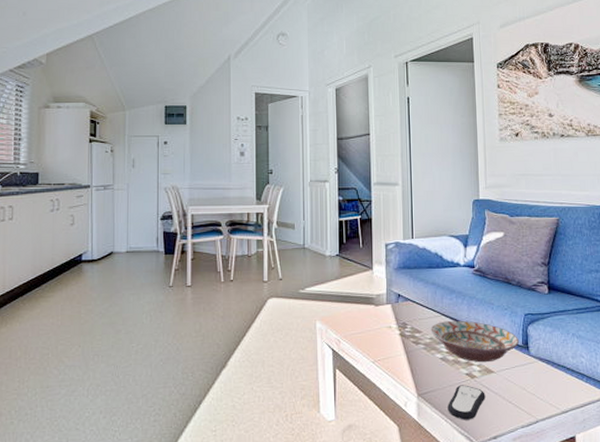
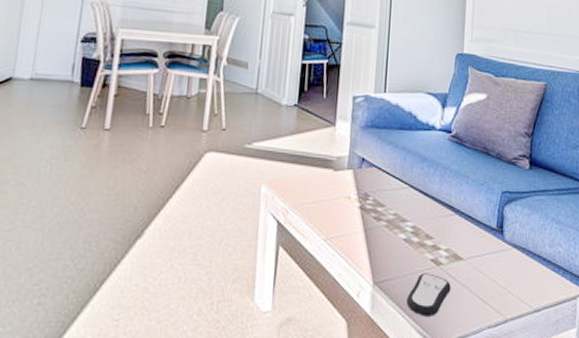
decorative bowl: present [431,320,520,363] -> none [395,194,494,247]

